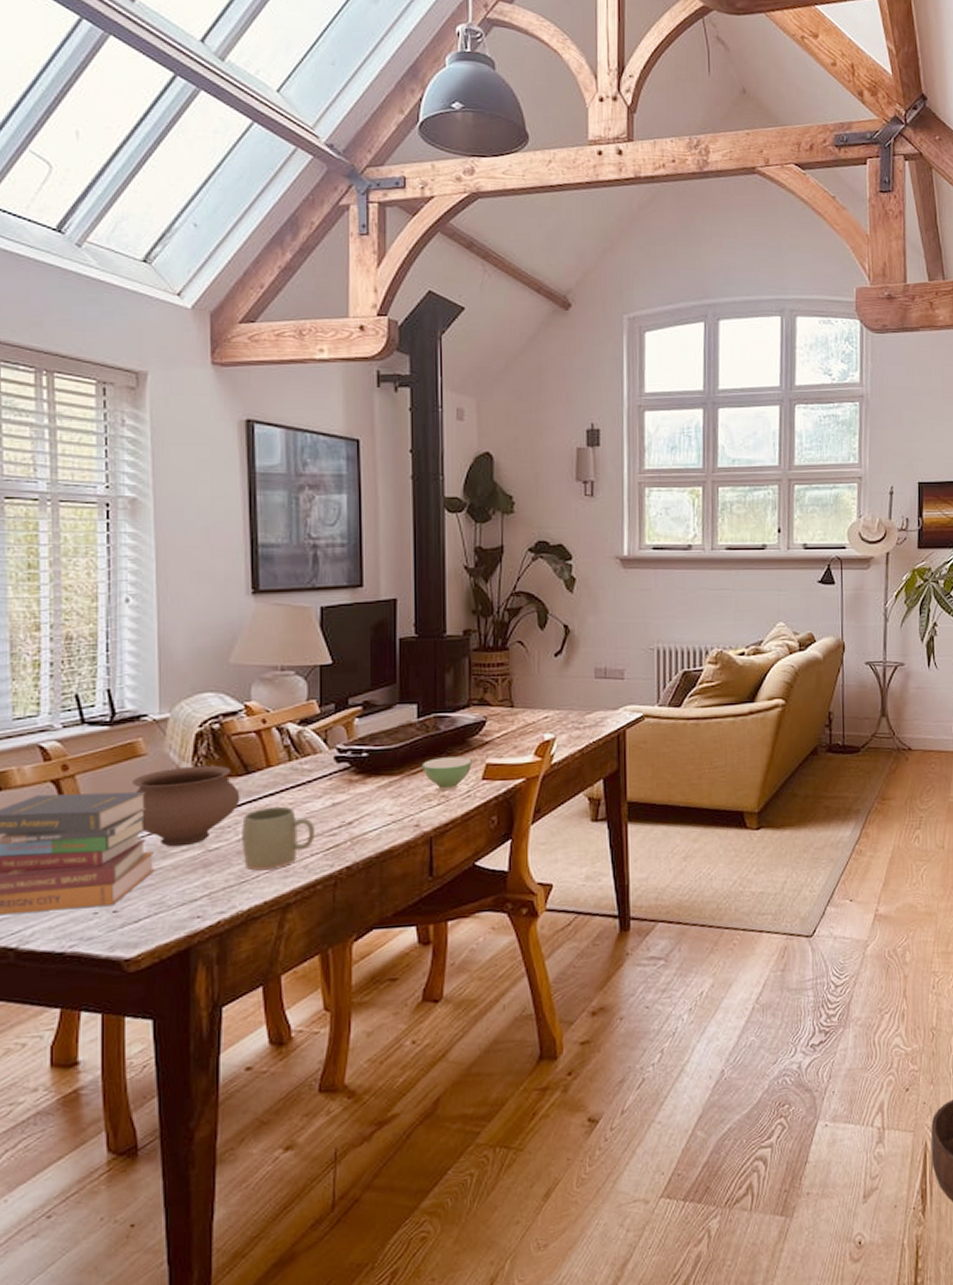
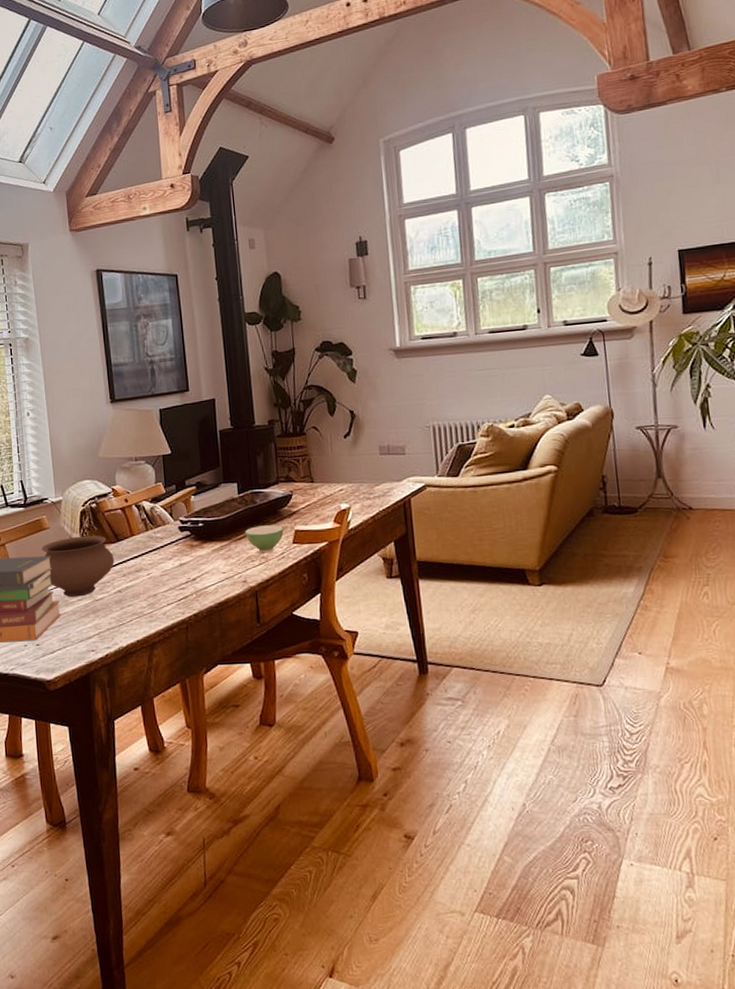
mug: present [242,806,314,871] -> none [117,566,169,616]

